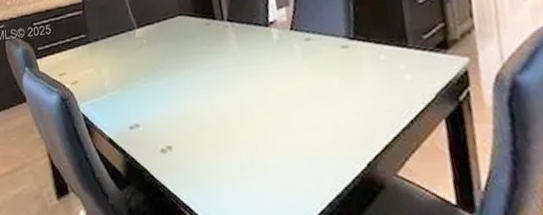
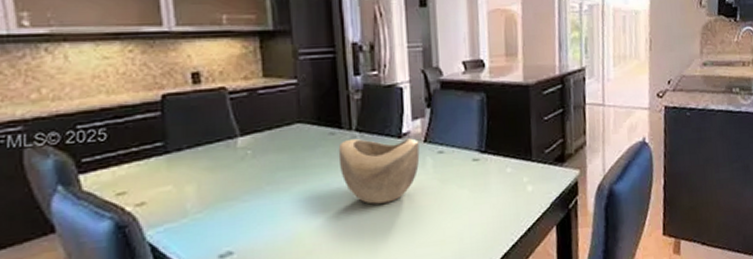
decorative bowl: none [213,26,288,89] -> present [338,138,420,204]

